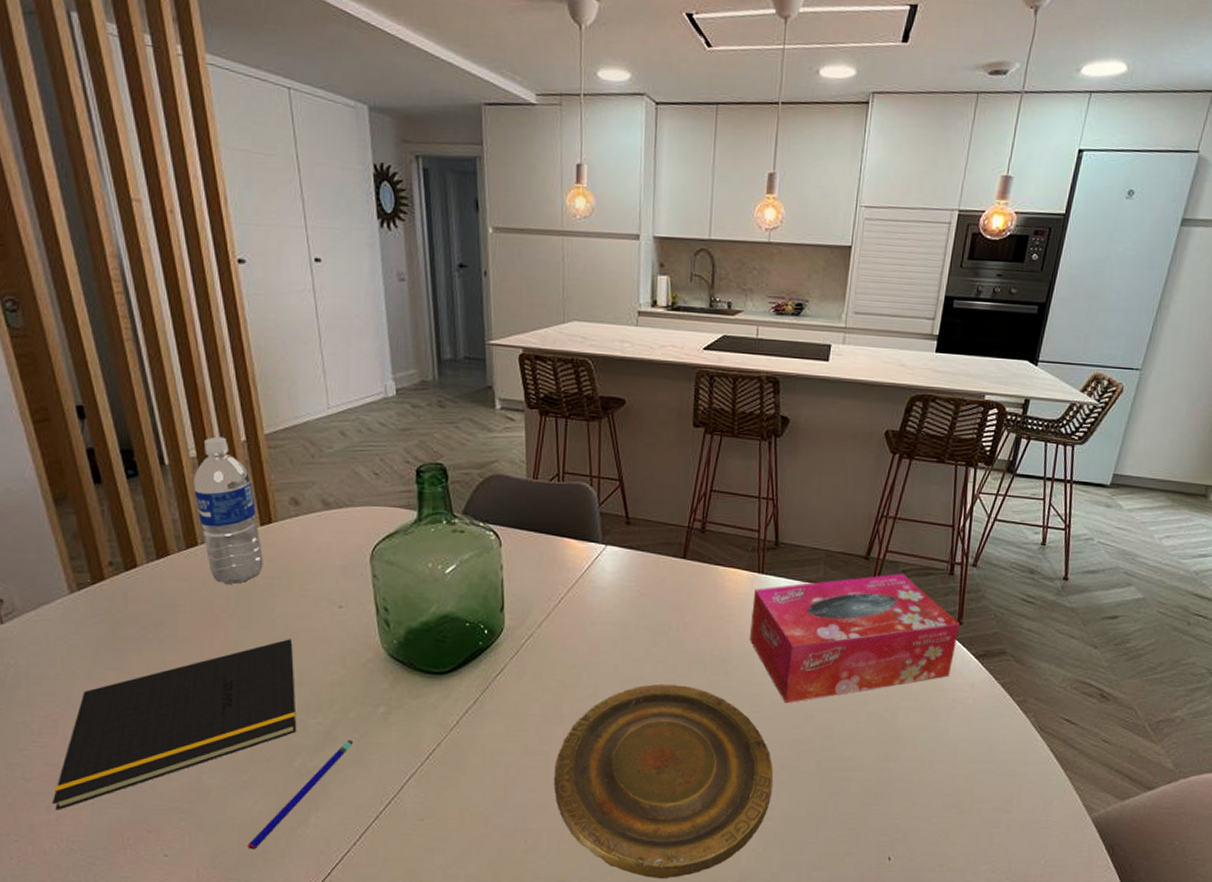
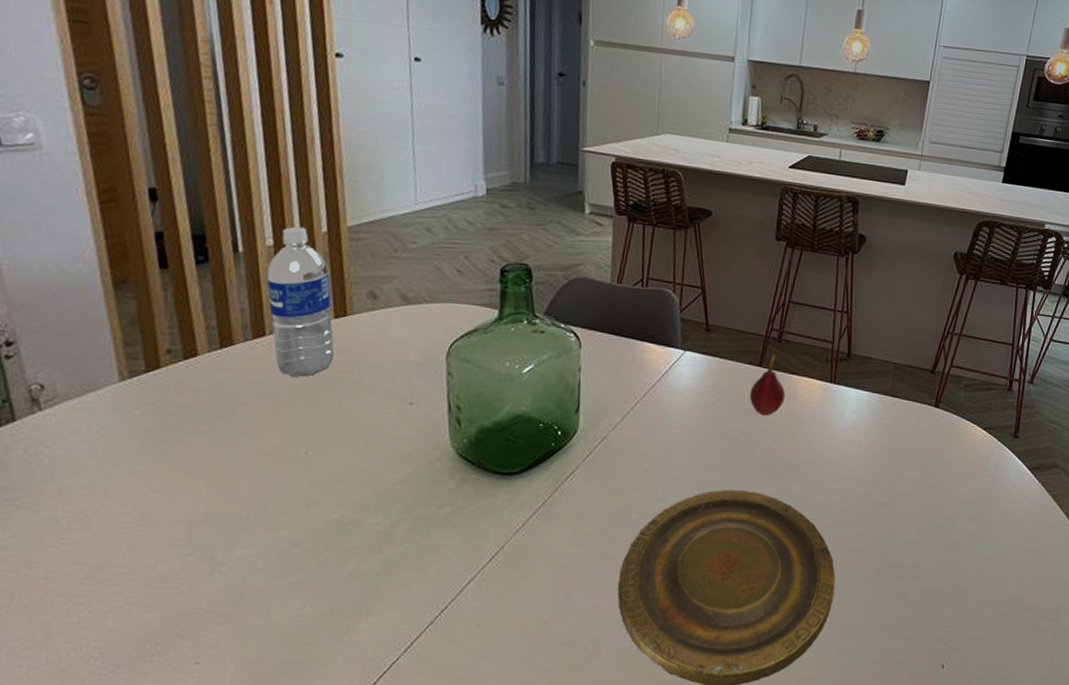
notepad: present [52,639,297,810] -> none [74,435,358,613]
pen: present [247,740,354,850] -> none [289,542,413,657]
fruit: none [675,544,712,608] -> present [749,353,786,415]
tissue box: present [750,573,960,704] -> none [819,387,1016,511]

